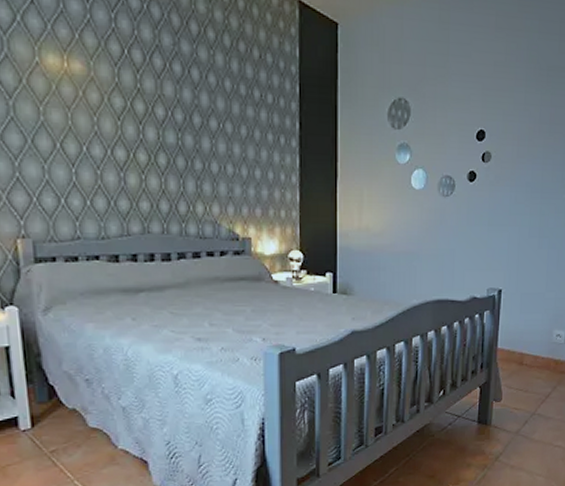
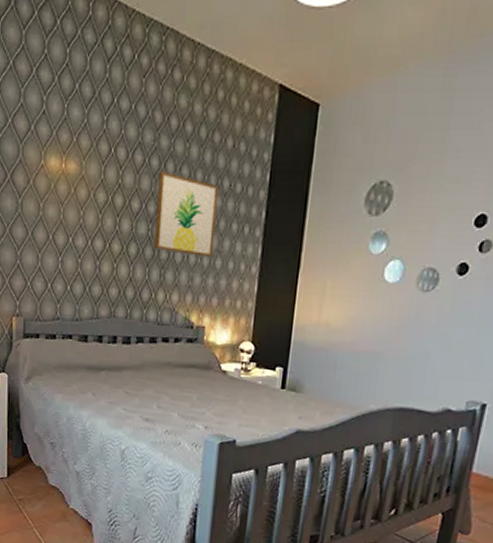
wall art: none [183,78,251,168] -> present [154,172,219,258]

